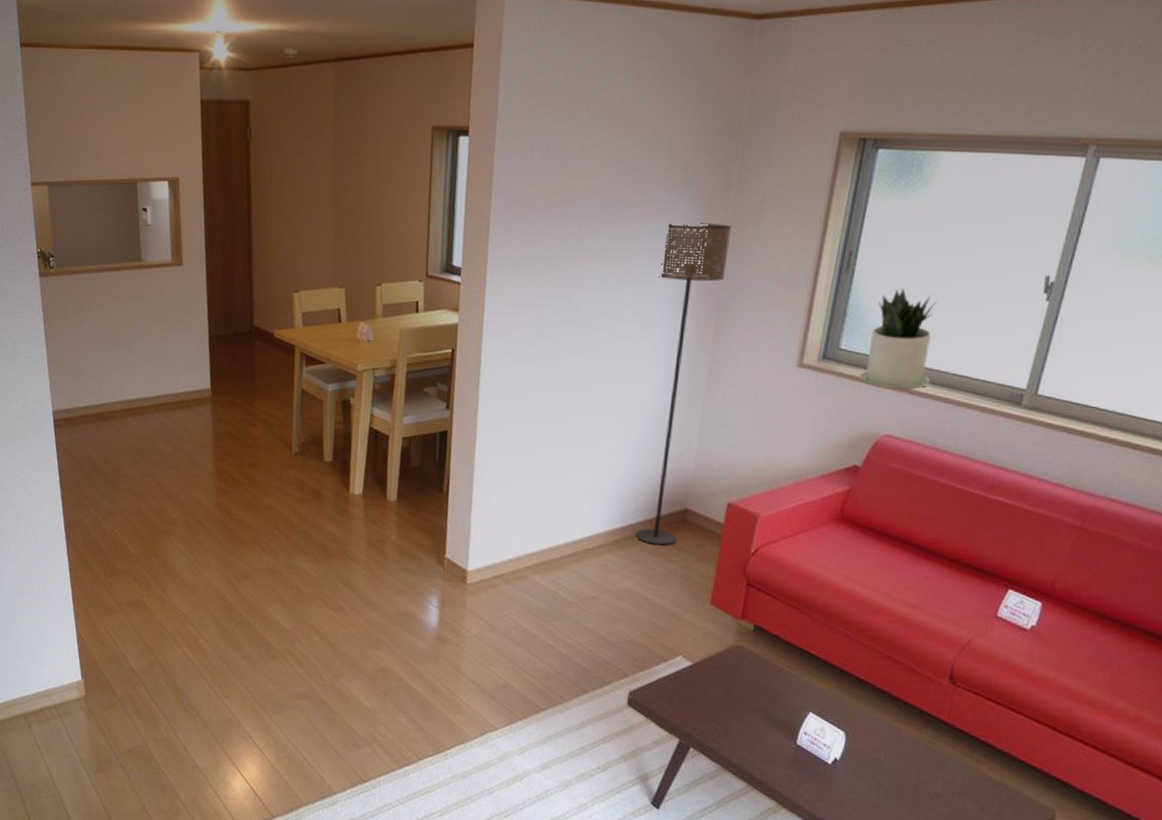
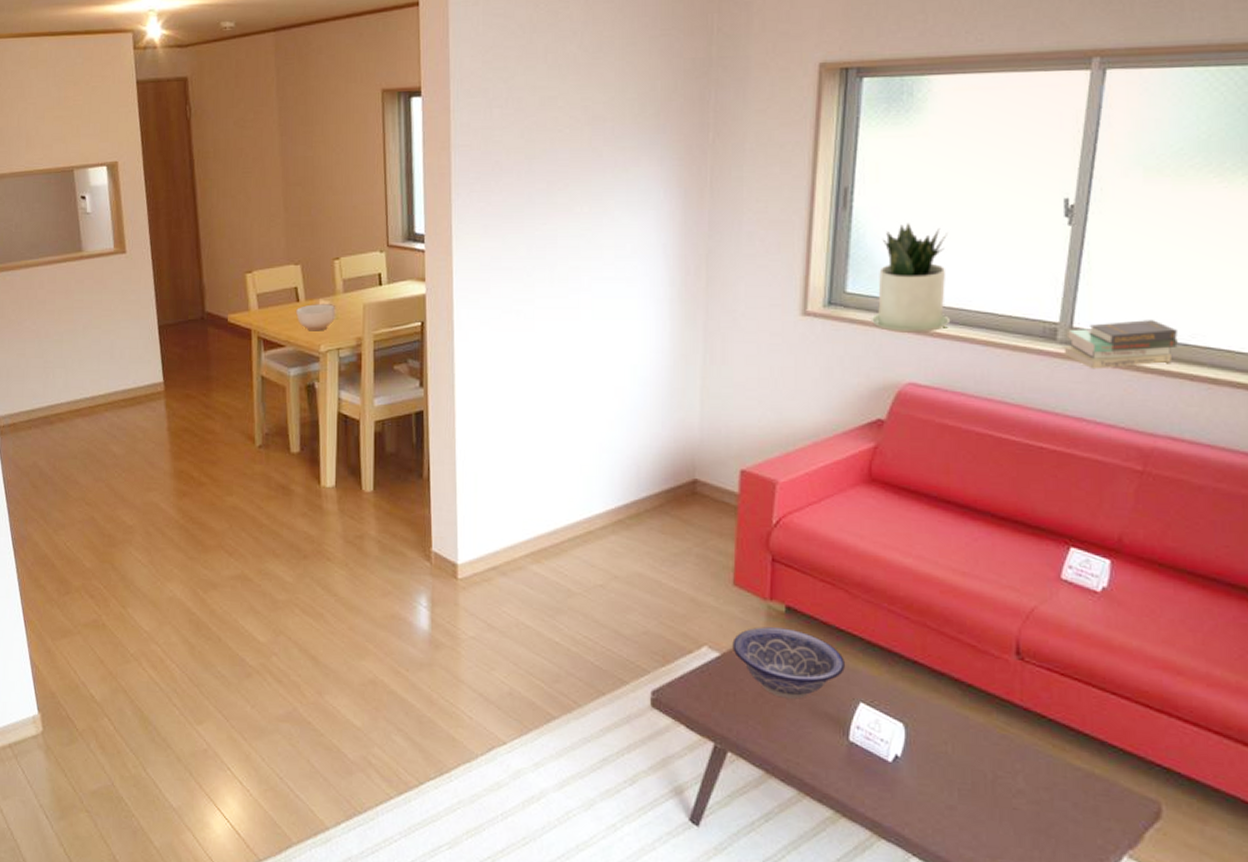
bowl: none [336,325,374,352] -> present [295,304,335,331]
floor lamp: present [635,223,731,546] -> none [639,168,712,522]
decorative bowl: none [704,642,801,706] -> present [732,627,845,699]
books: none [1026,392,1129,434] -> present [1063,320,1178,370]

